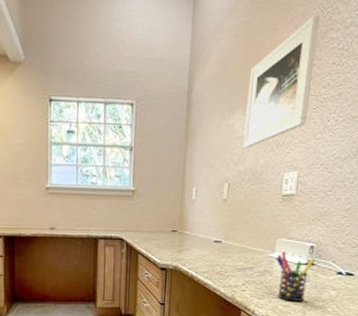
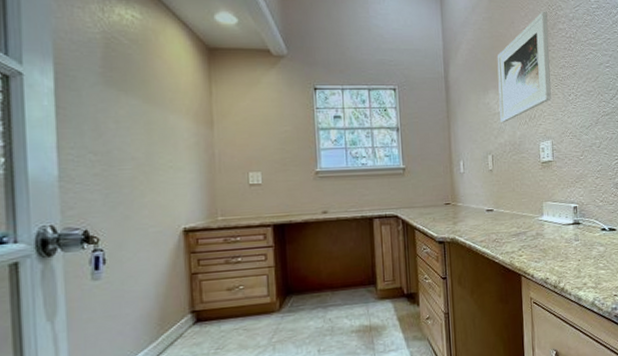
pen holder: present [276,251,315,301] -> none [545,214,580,261]

